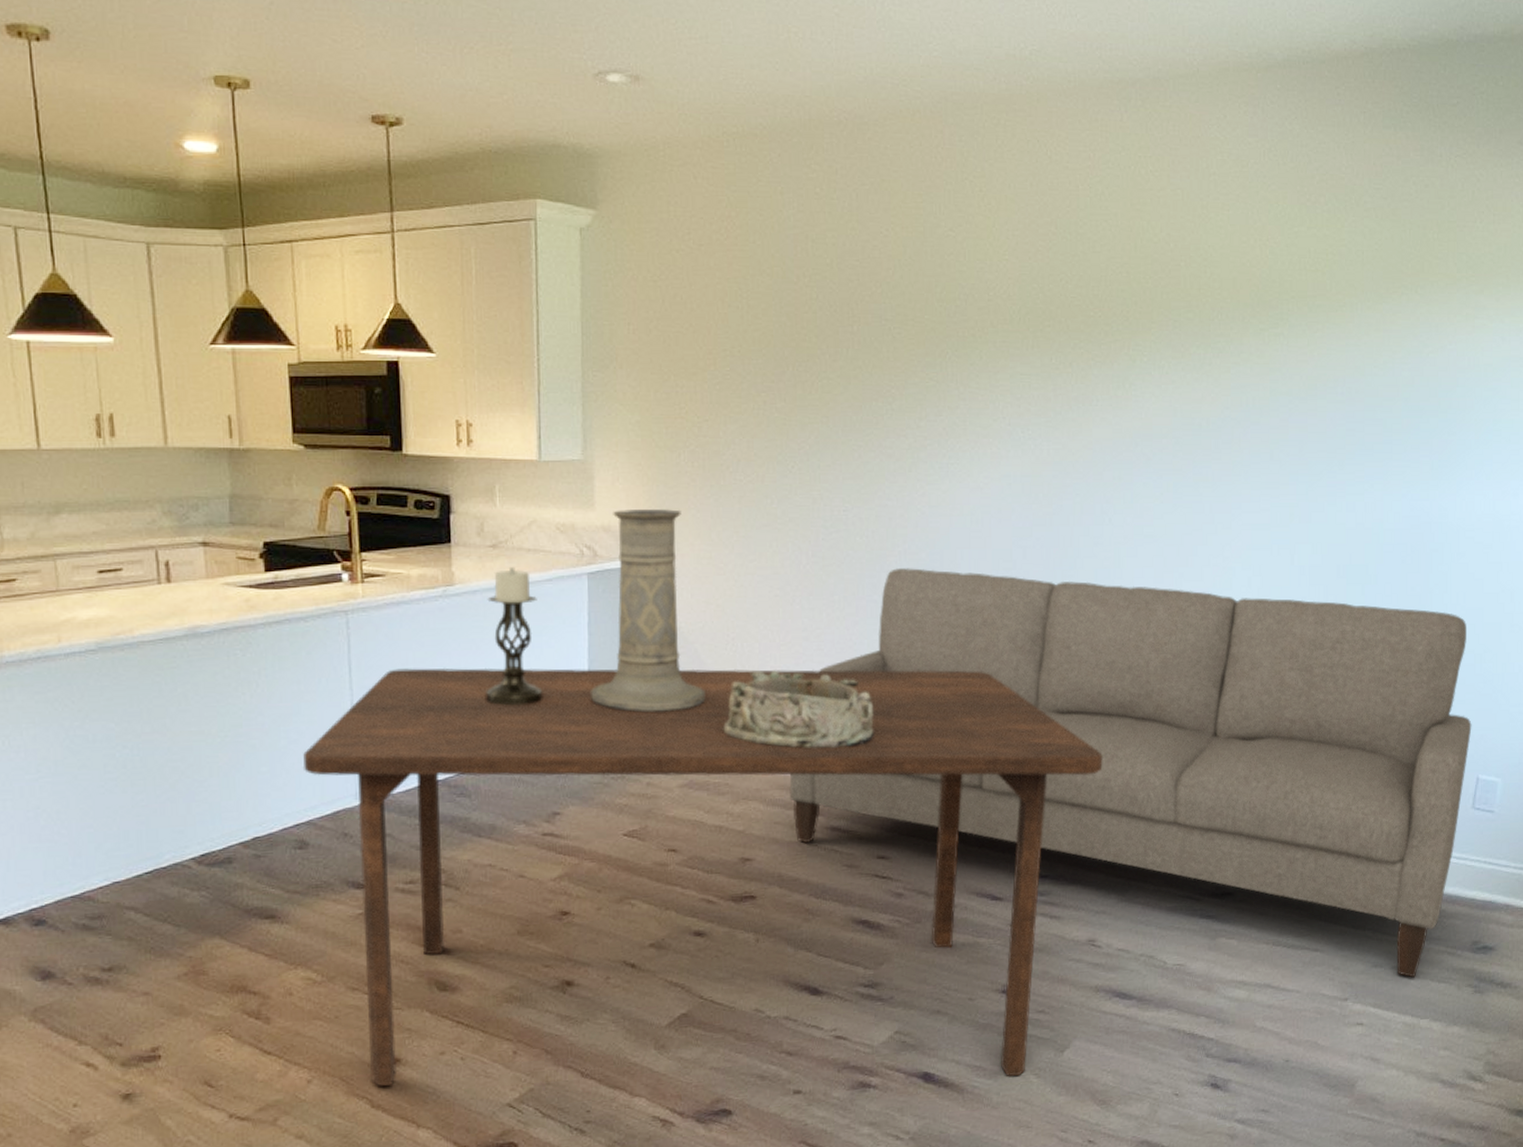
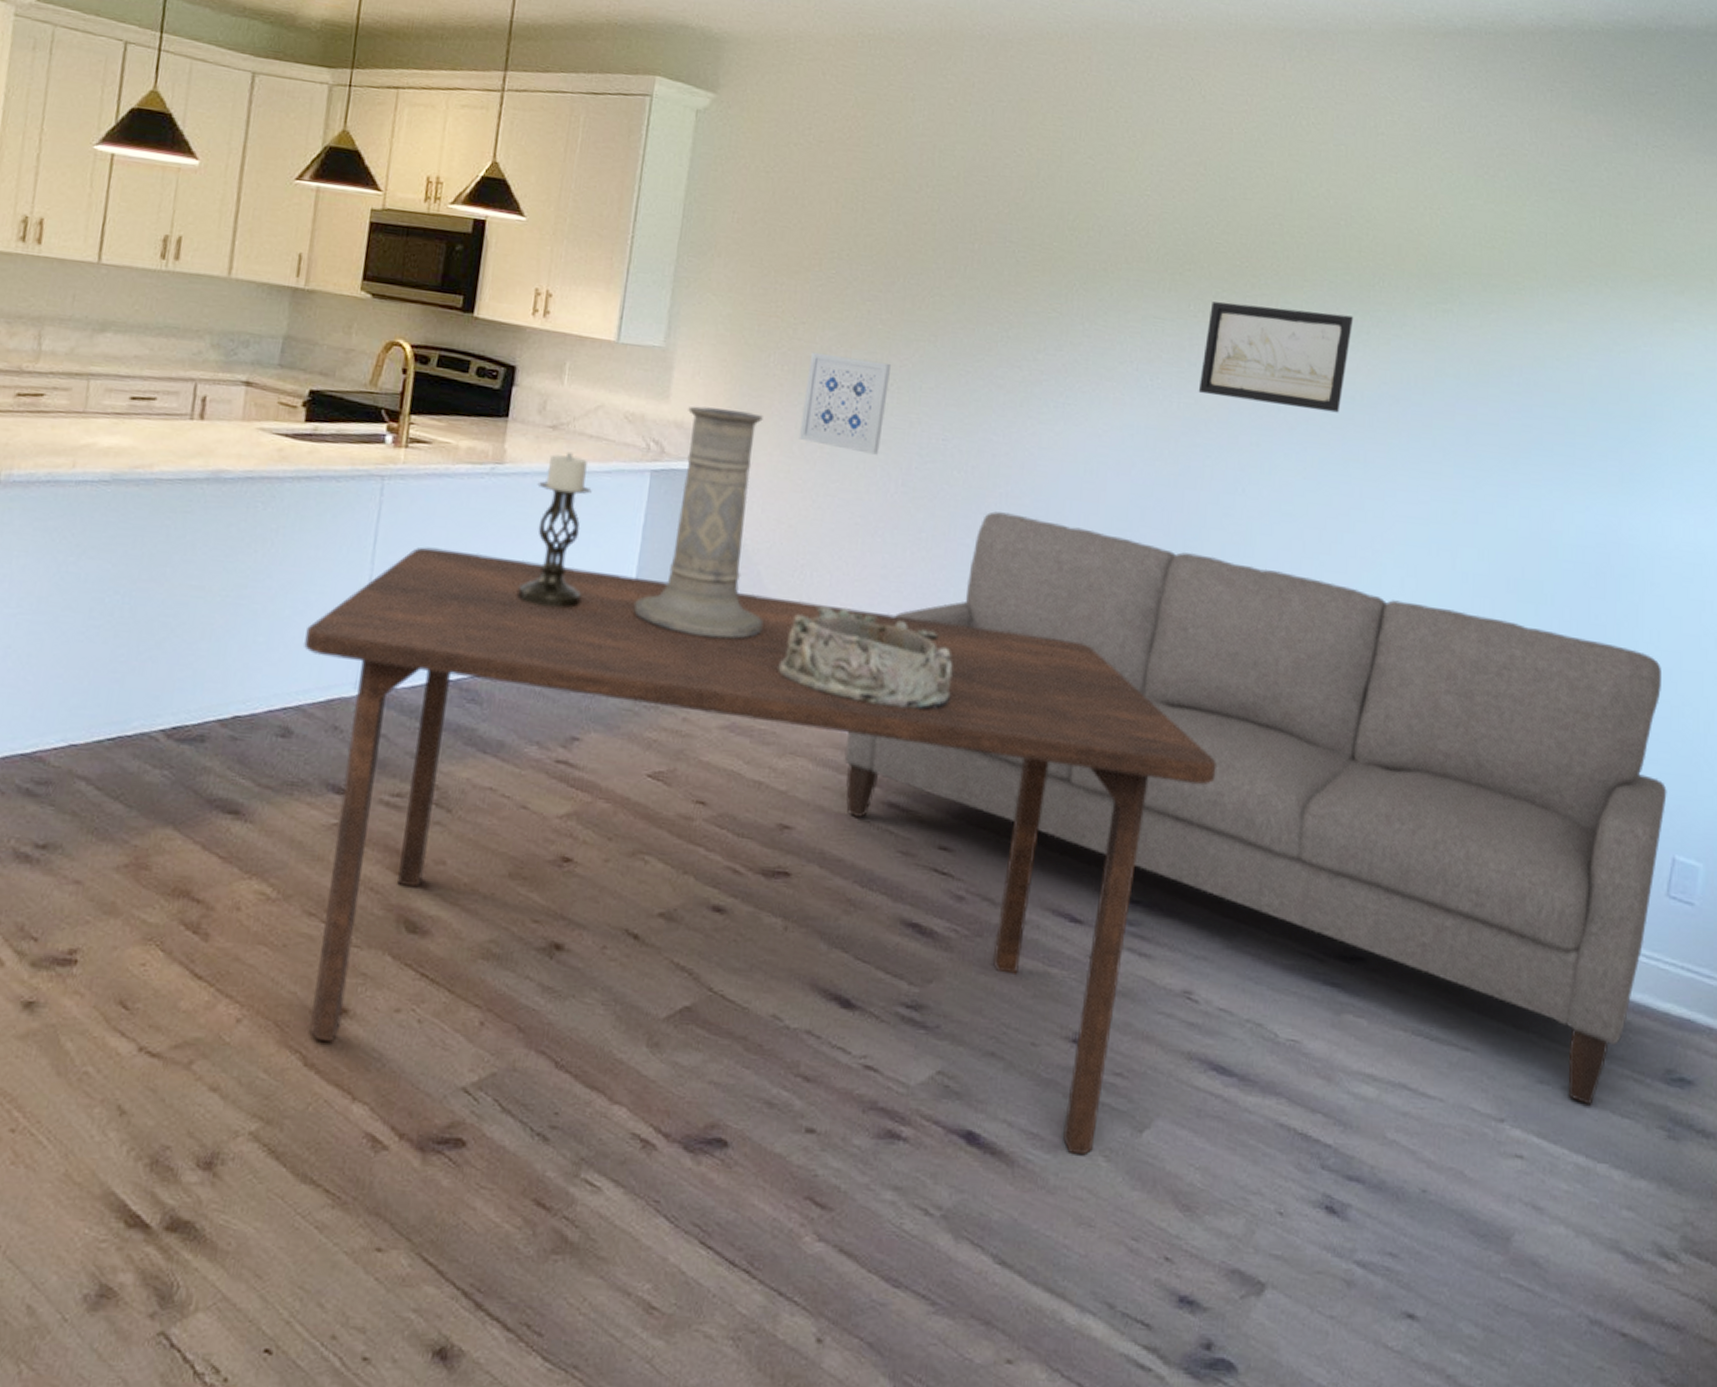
wall art: none [715,446,791,532] -> present [798,351,892,455]
wall art: none [1064,350,1196,440] -> present [1198,301,1353,413]

